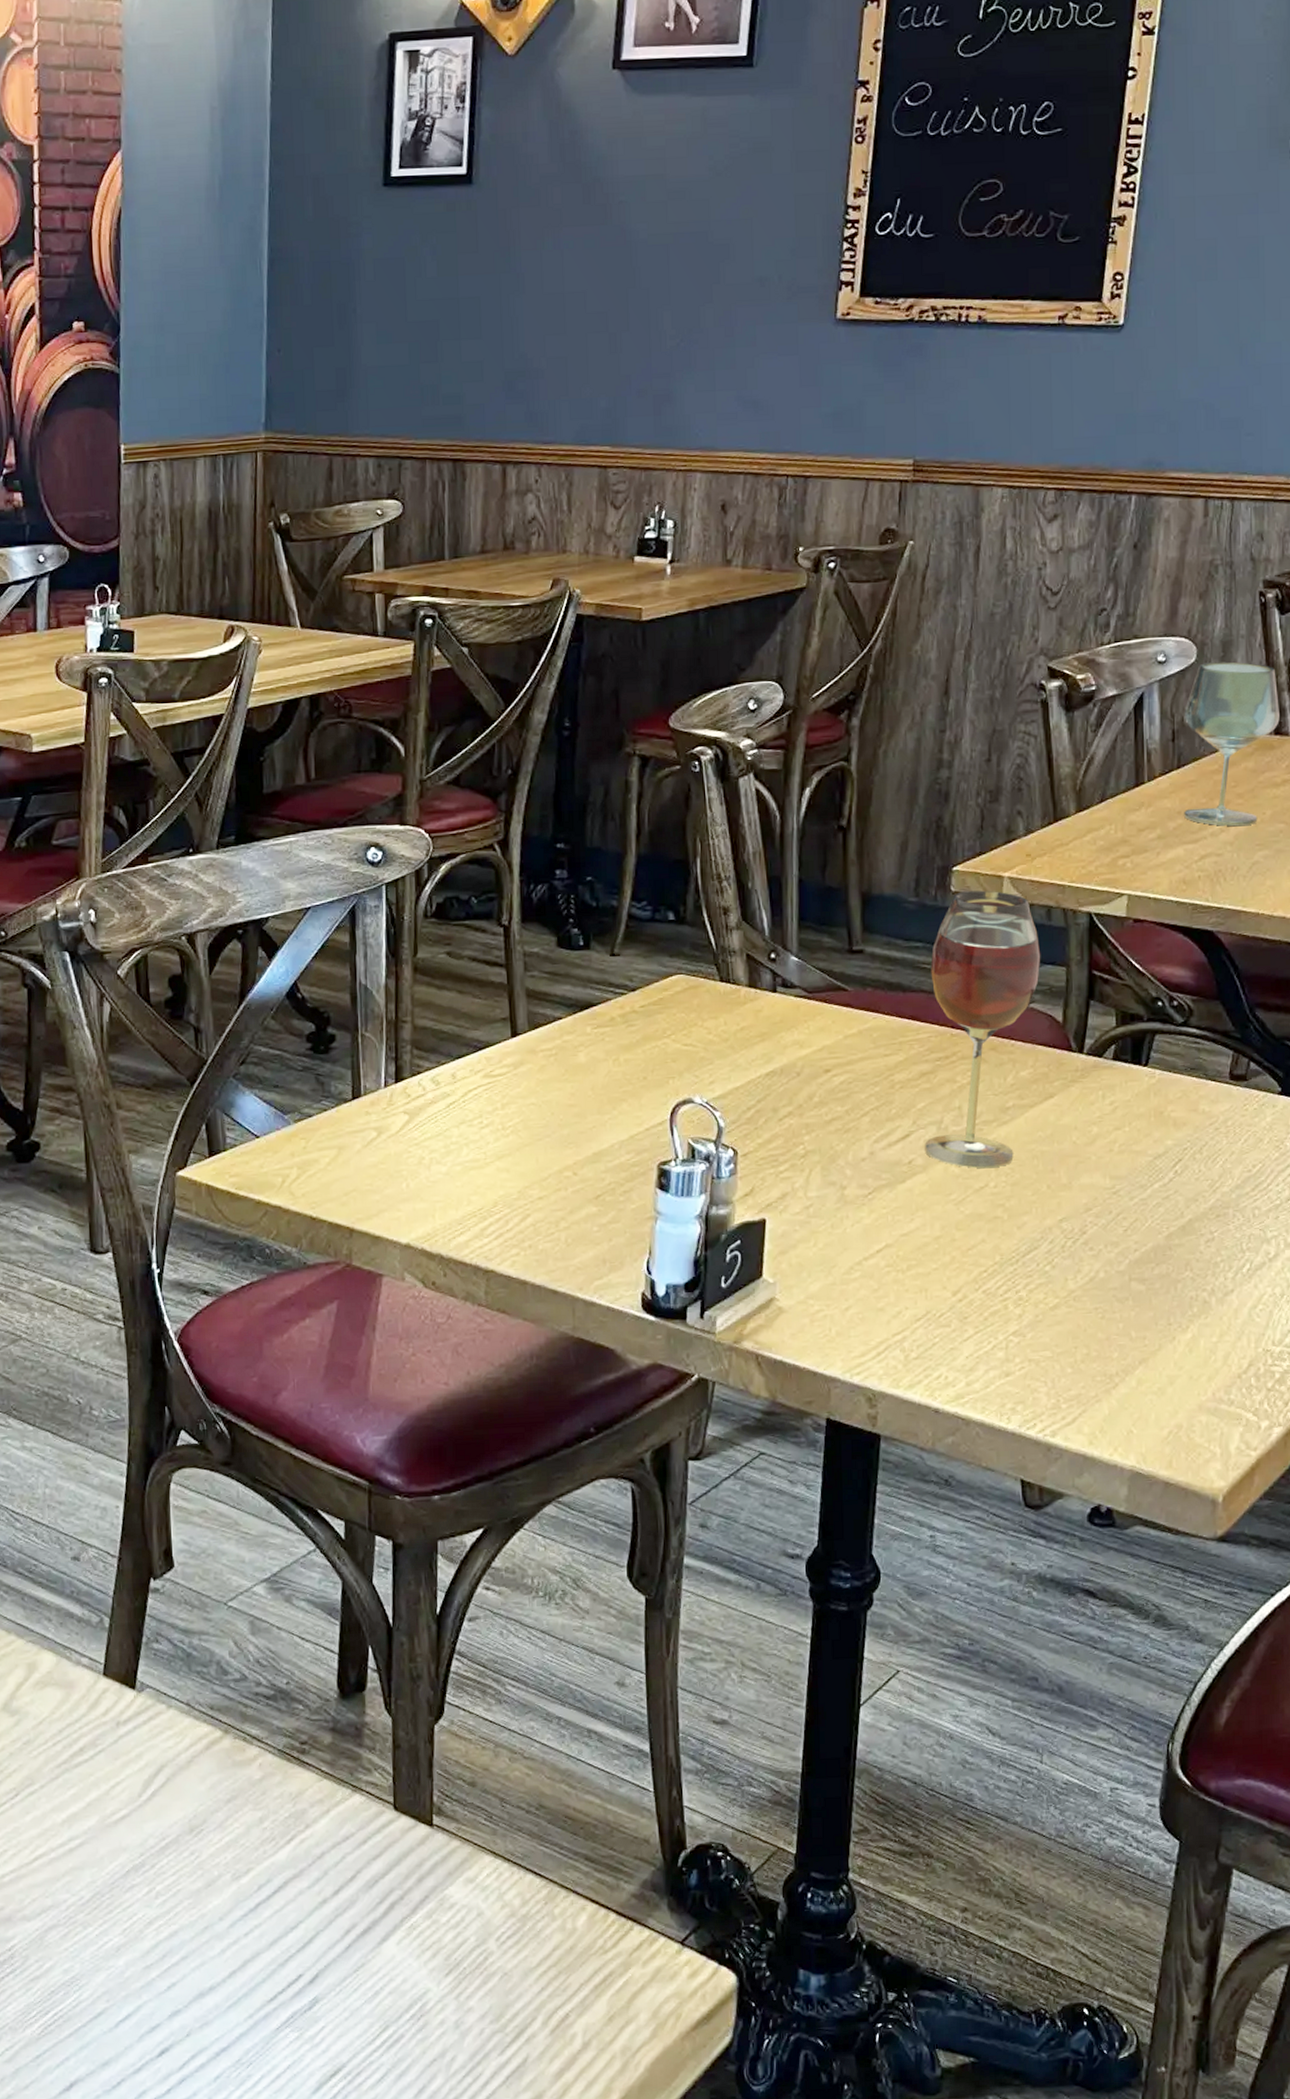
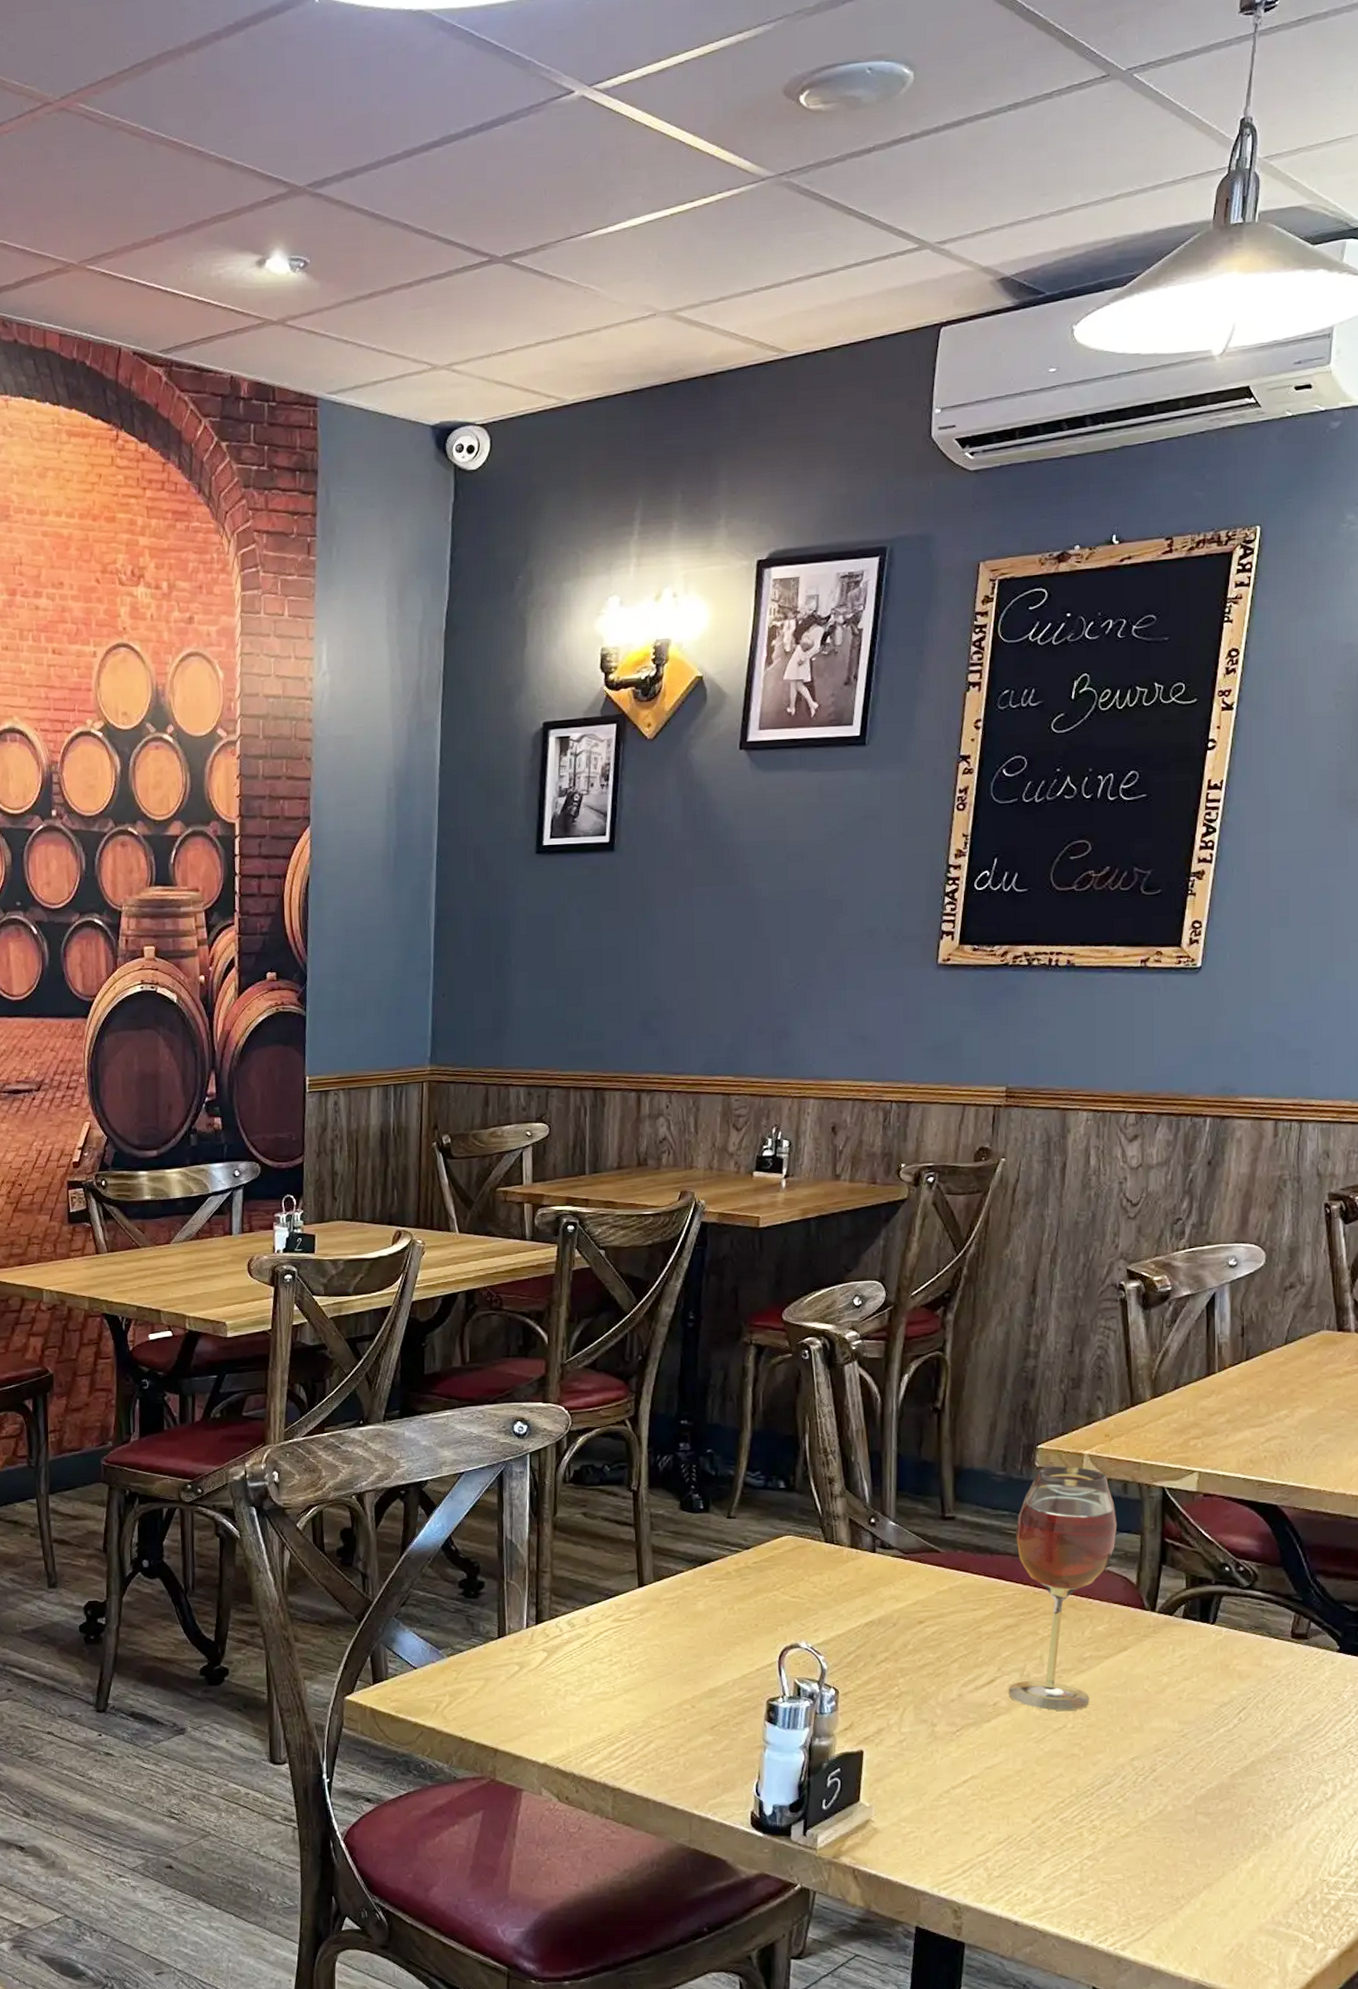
wine glass: present [1184,661,1280,827] -> none [1252,1266,1342,1413]

